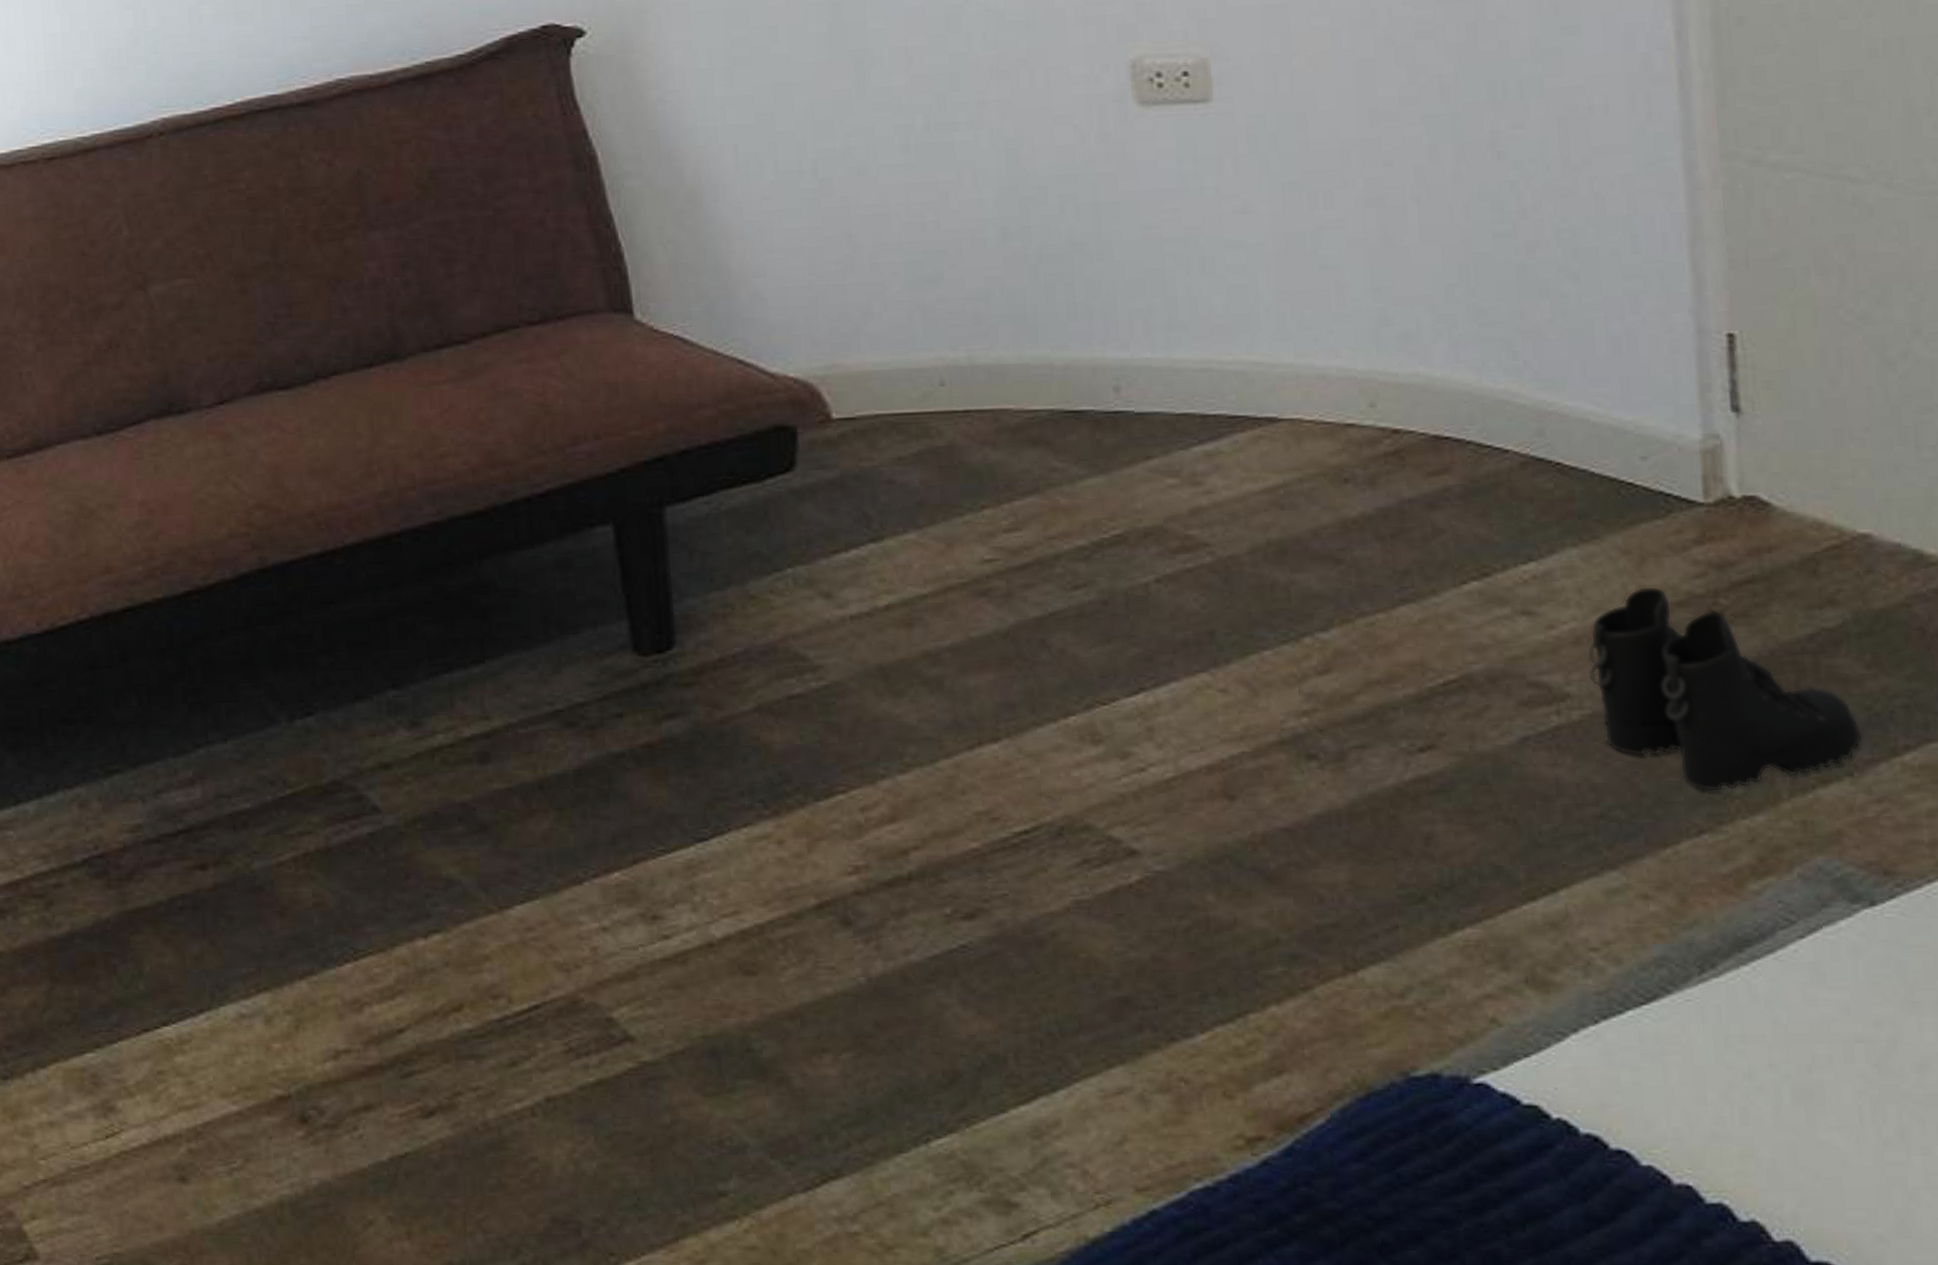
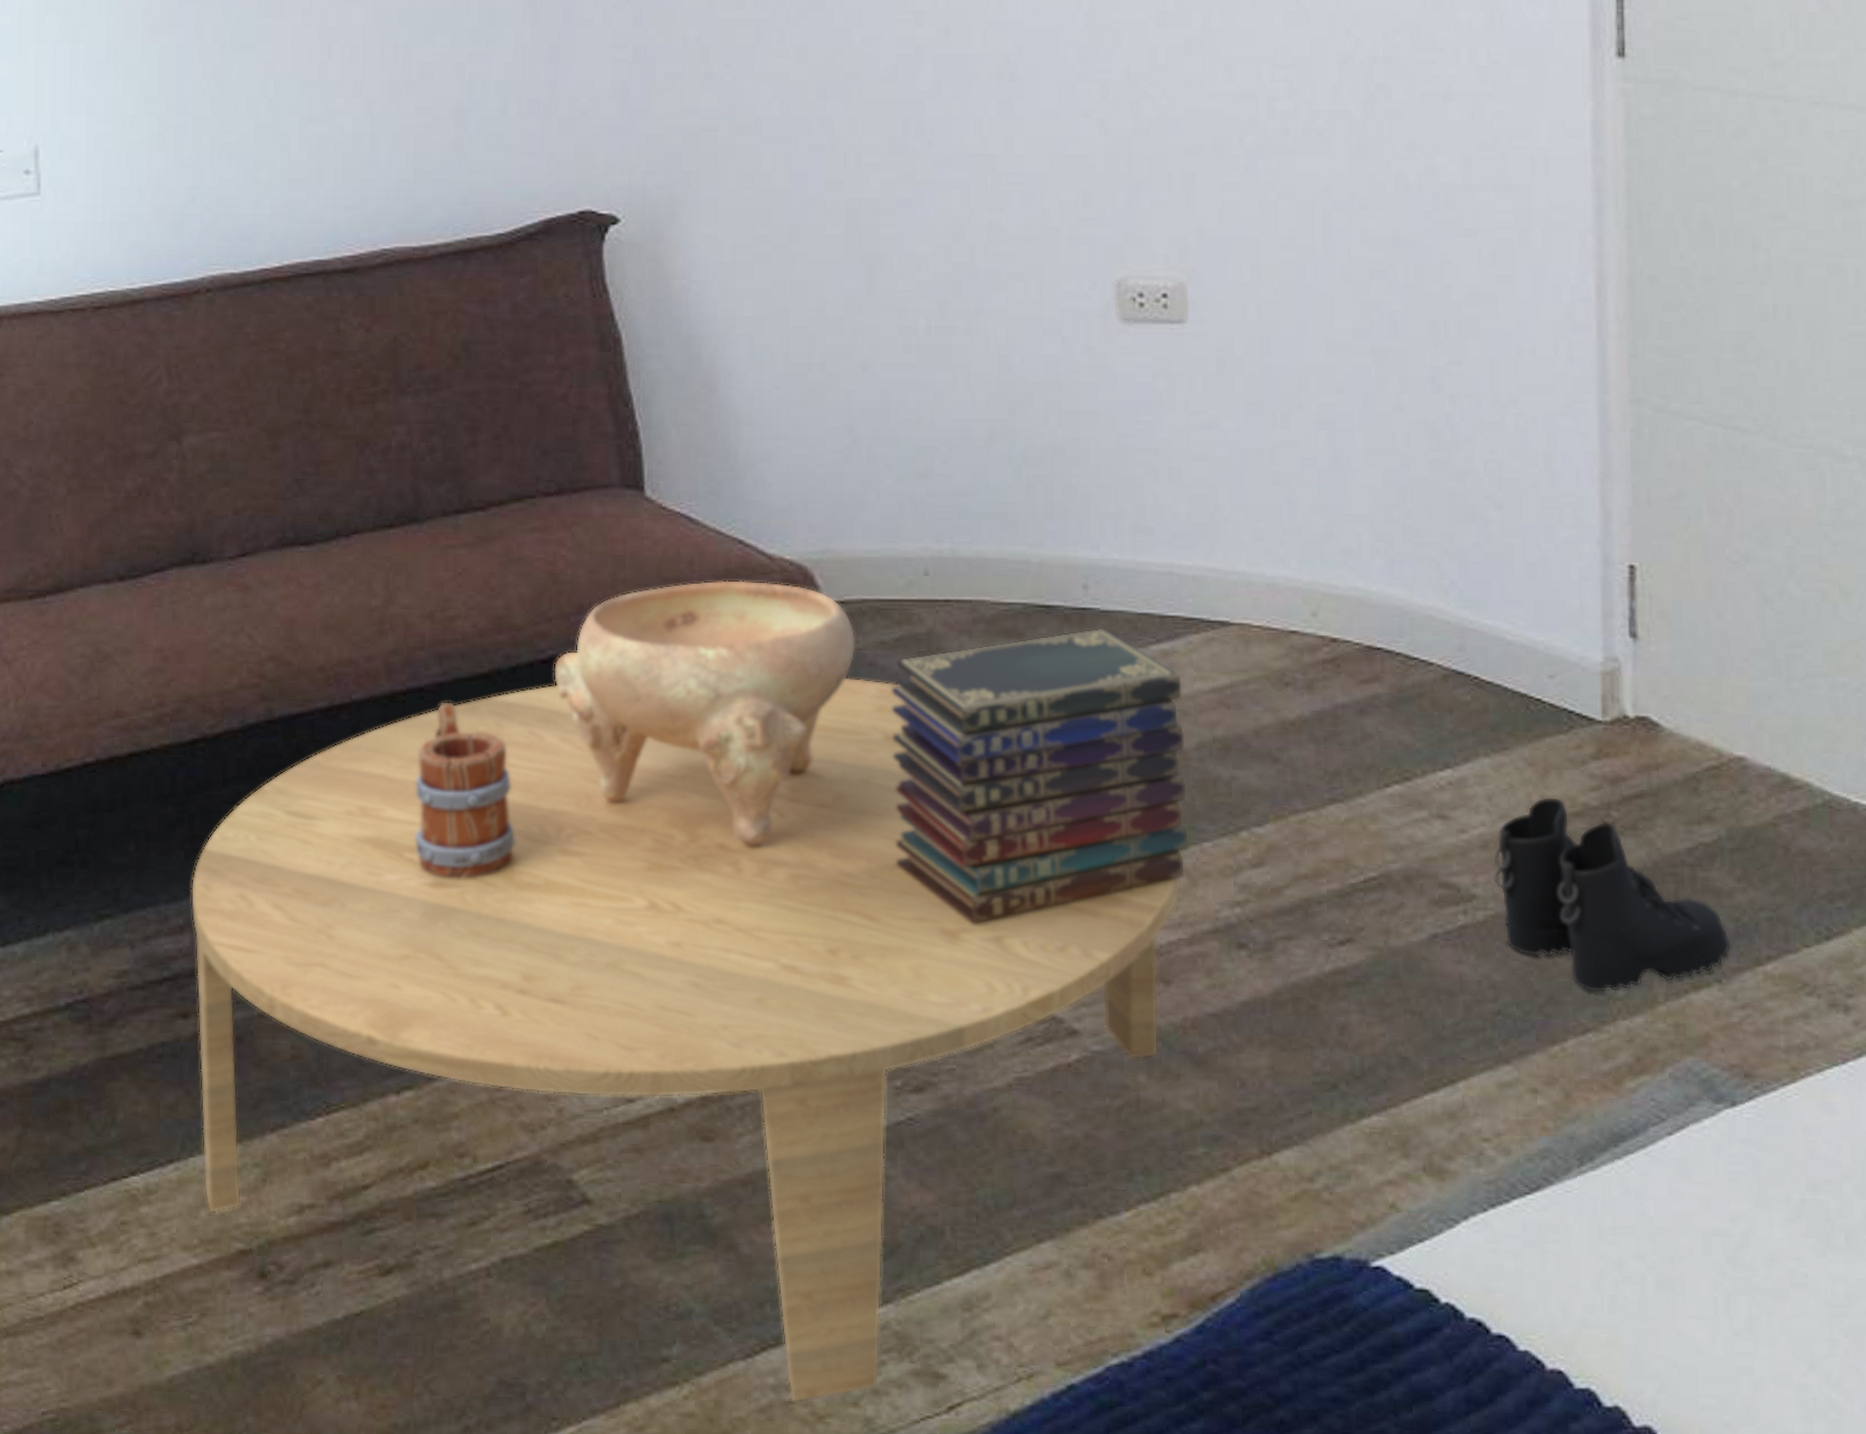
coffee table: none [197,496,1241,1234] -> present [190,677,1181,1403]
mug: none [418,541,527,721] -> present [415,702,516,879]
decorative bowl: none [551,401,872,674] -> present [553,580,856,845]
book stack: none [912,430,1248,746] -> present [891,627,1190,925]

